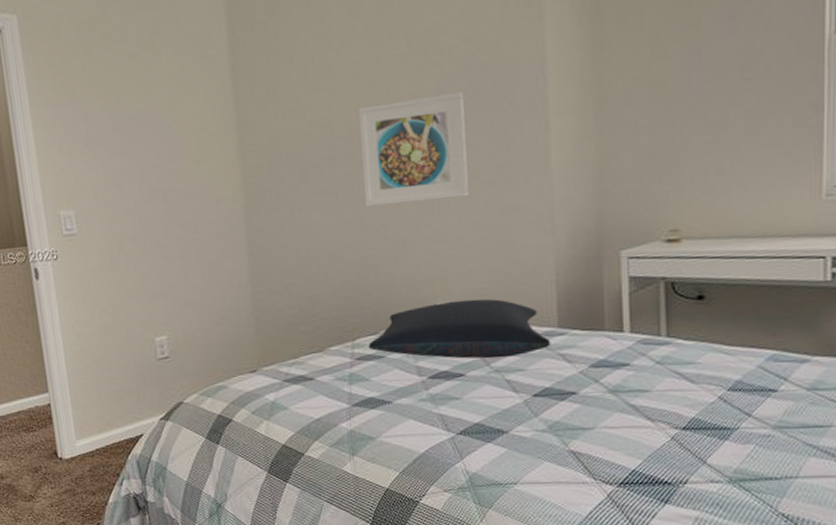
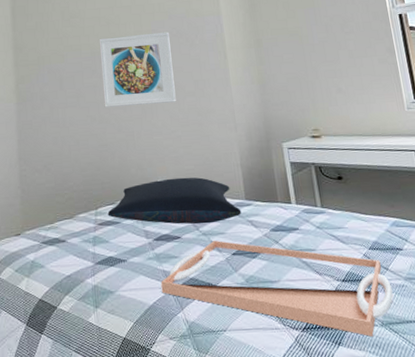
serving tray: none [435,379,752,494] -> present [160,240,394,337]

